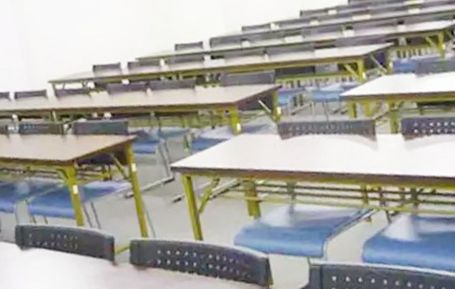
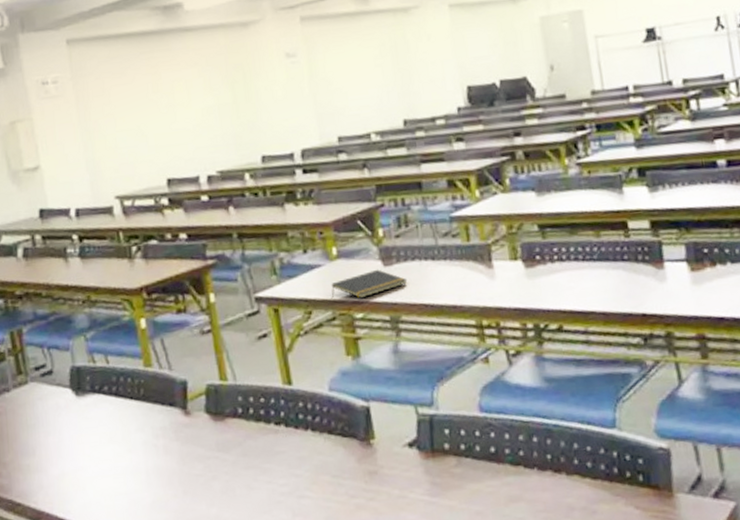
notepad: none [236,142,302,168] -> present [331,269,408,299]

